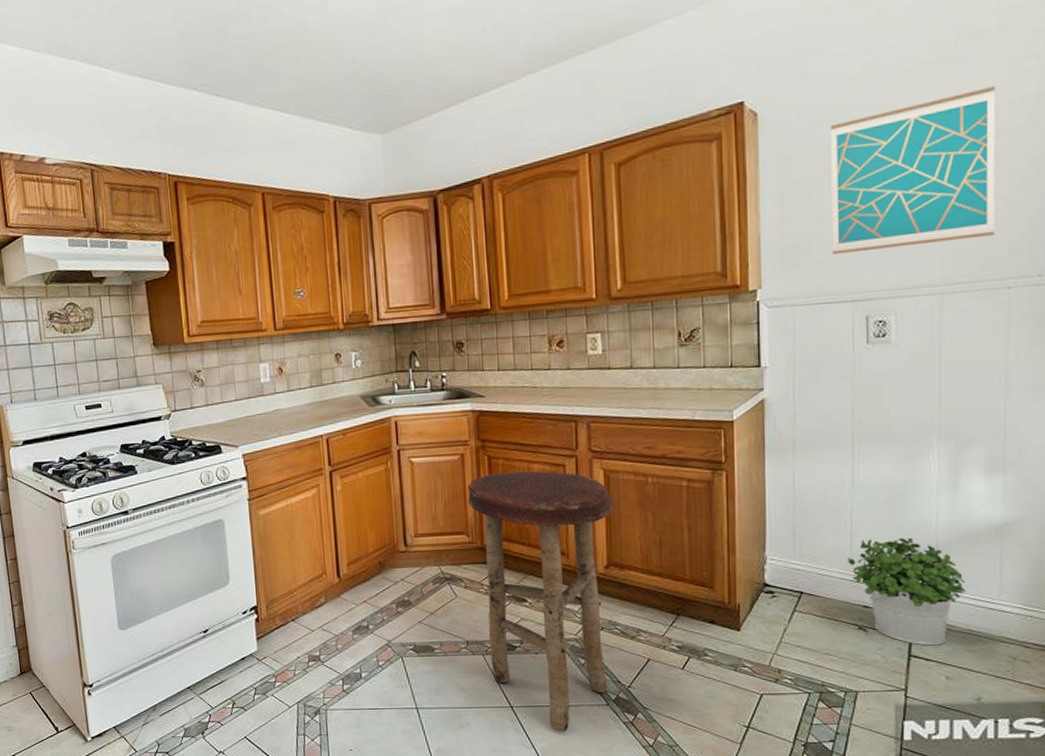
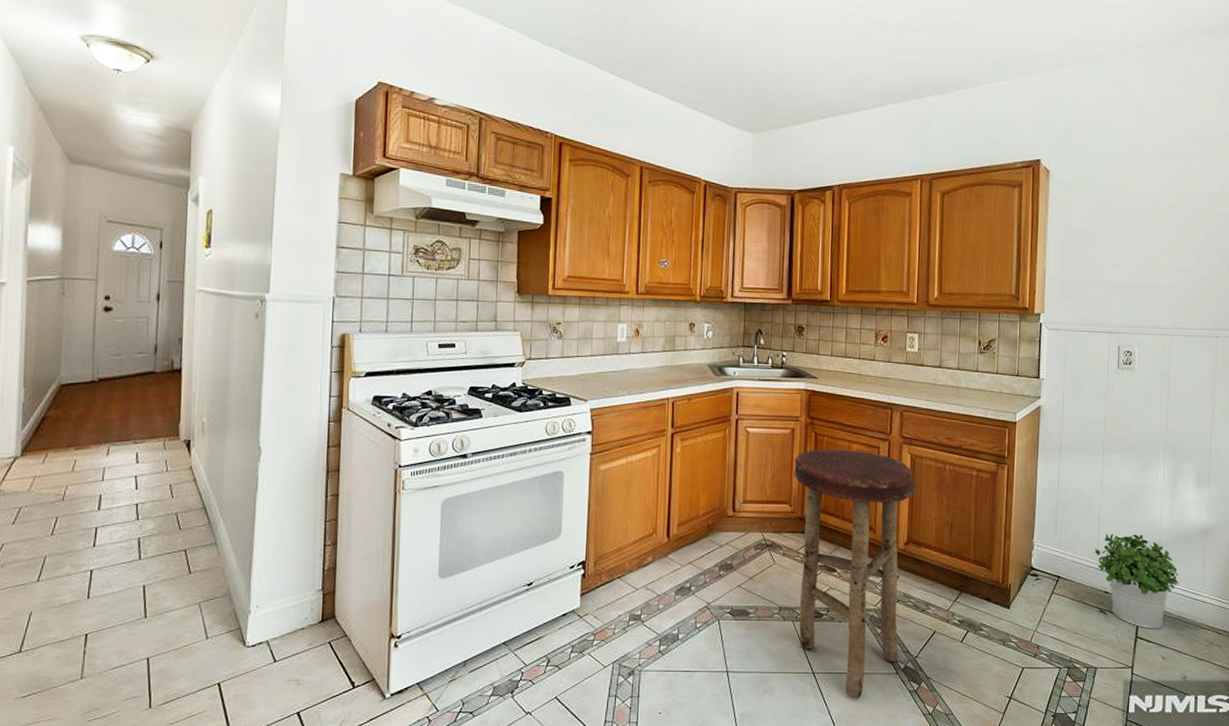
wall art: present [831,85,996,255] -> none [1097,180,1213,295]

